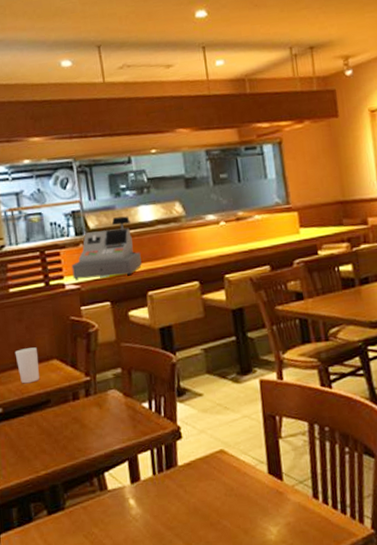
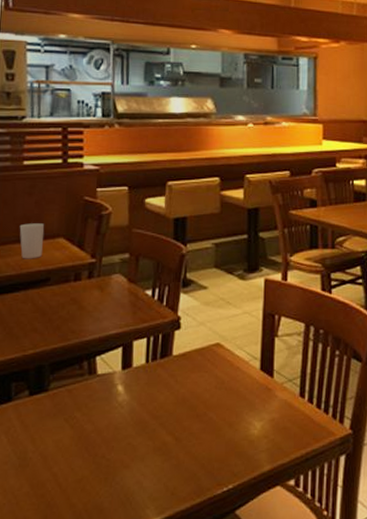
cash register: present [71,216,142,281] -> none [93,105,166,164]

